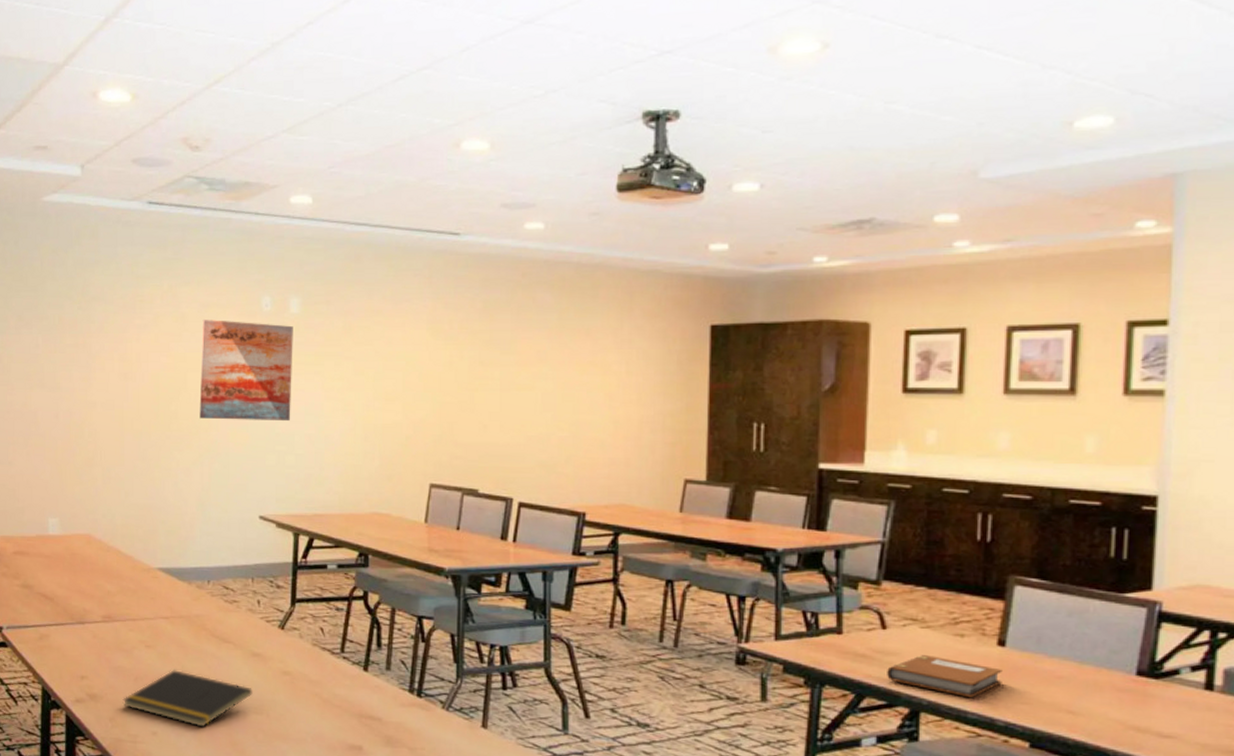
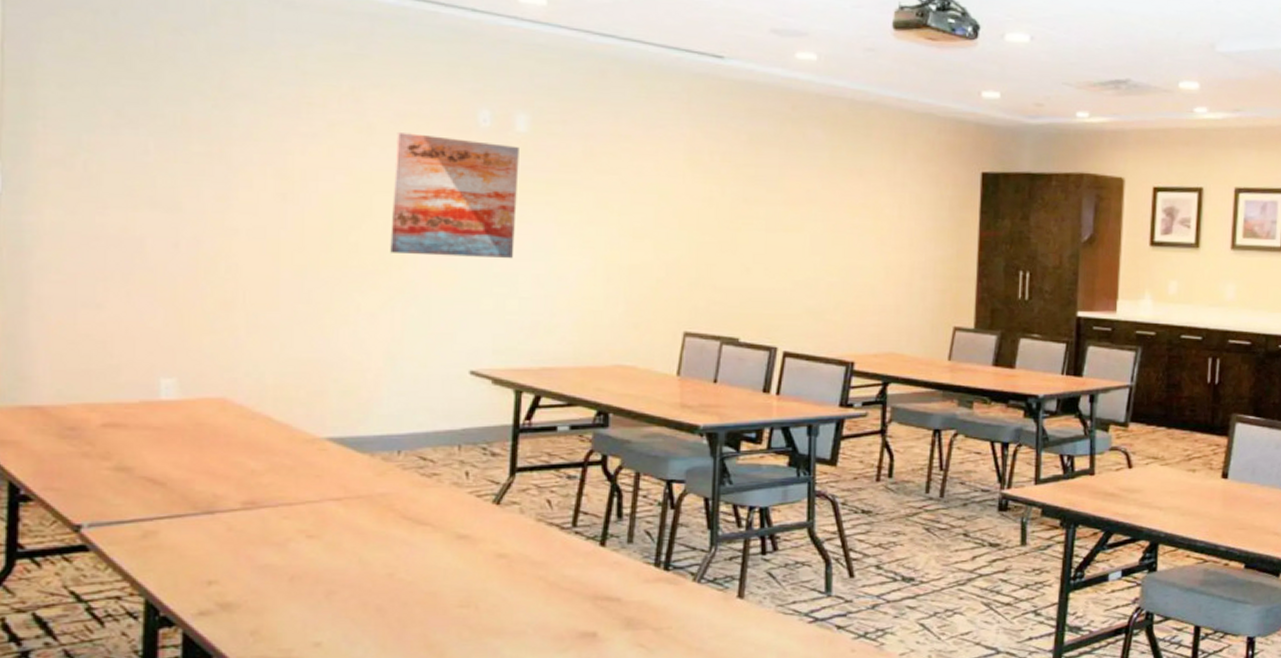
notepad: present [122,669,252,728] -> none [271,562,457,631]
notebook: present [887,655,1002,698] -> none [1132,491,1225,528]

